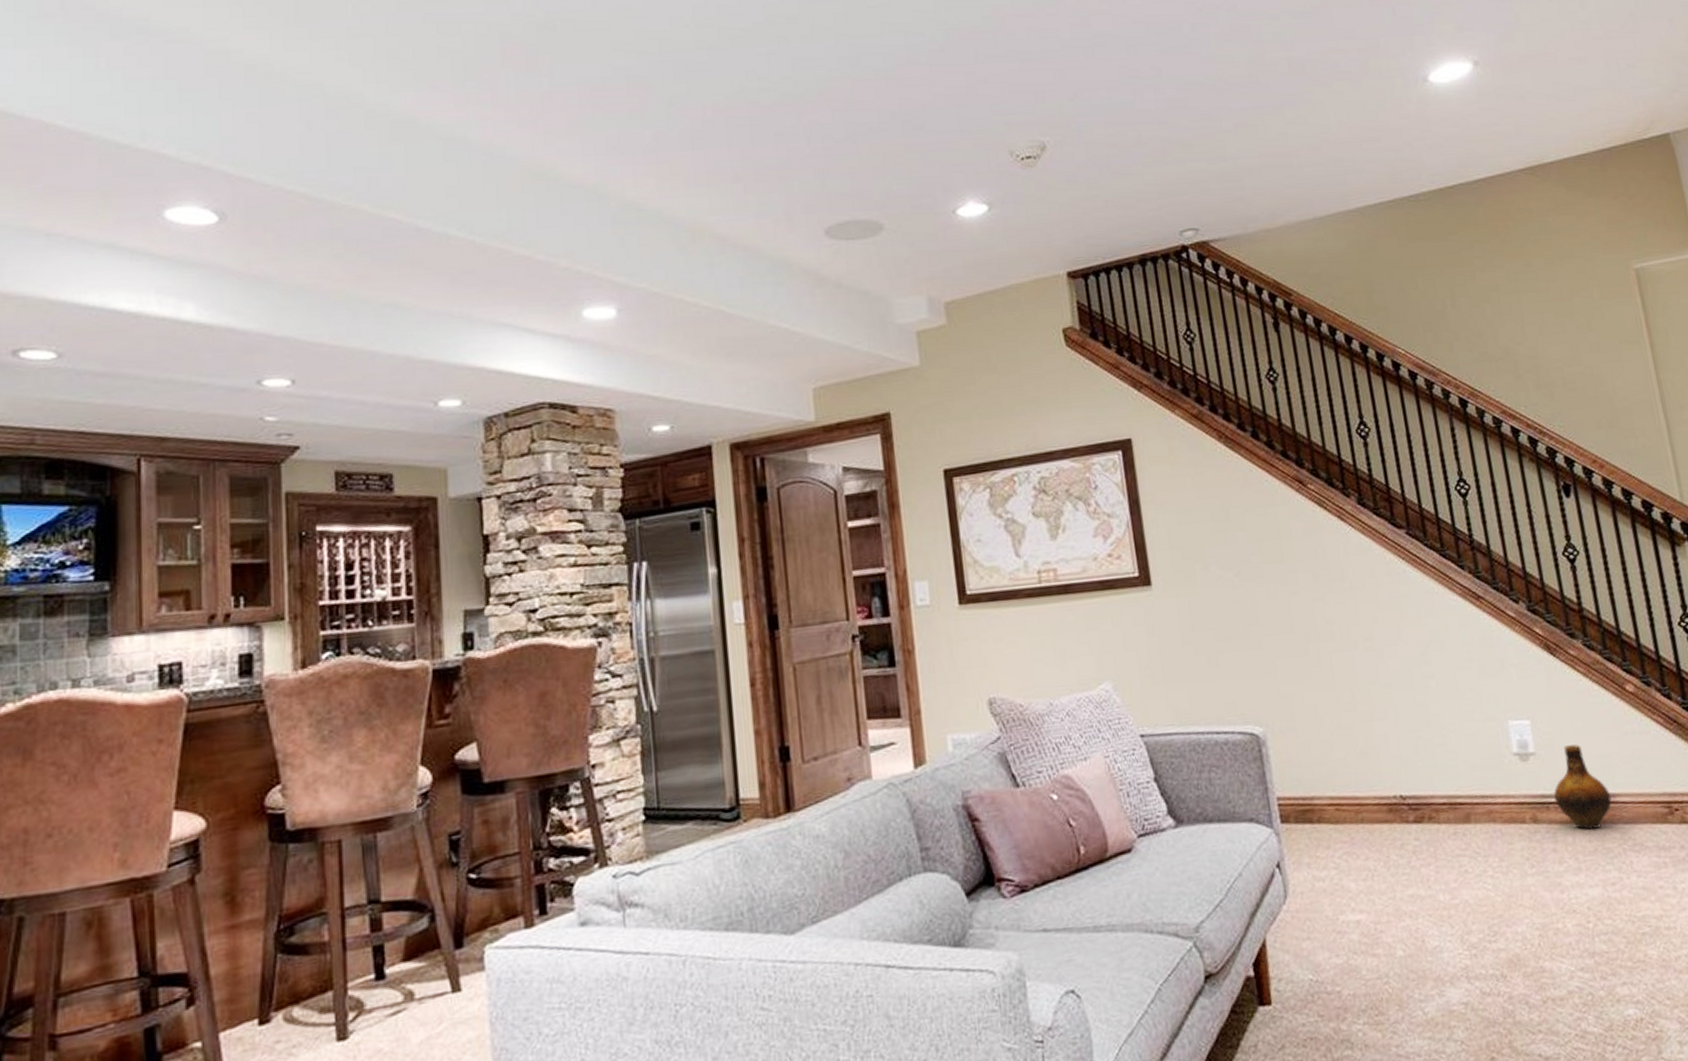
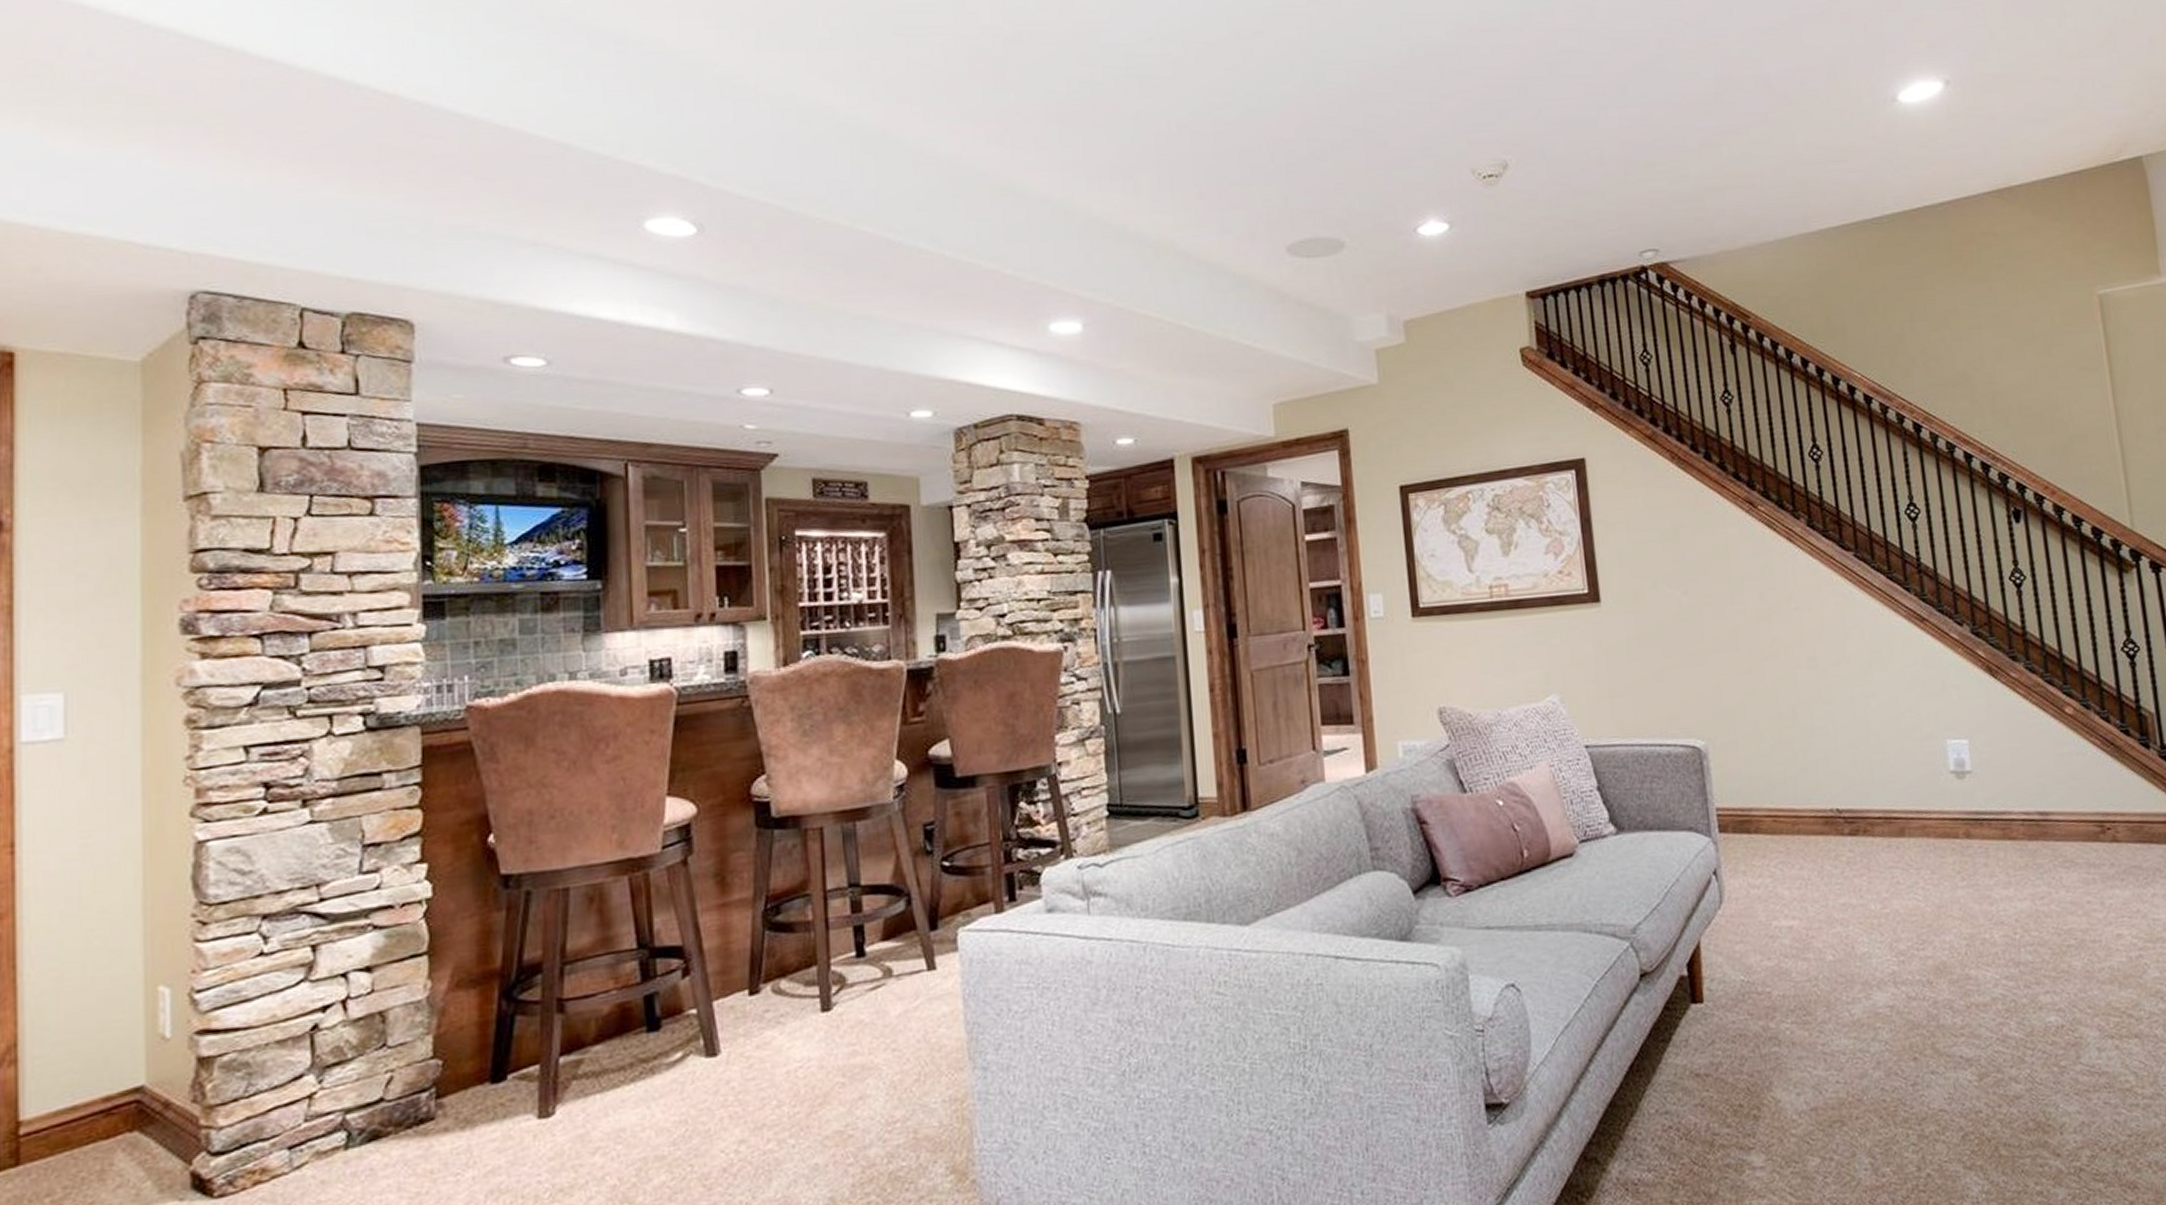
ceramic jug: present [1554,744,1612,830] -> none [1988,764,2045,846]

